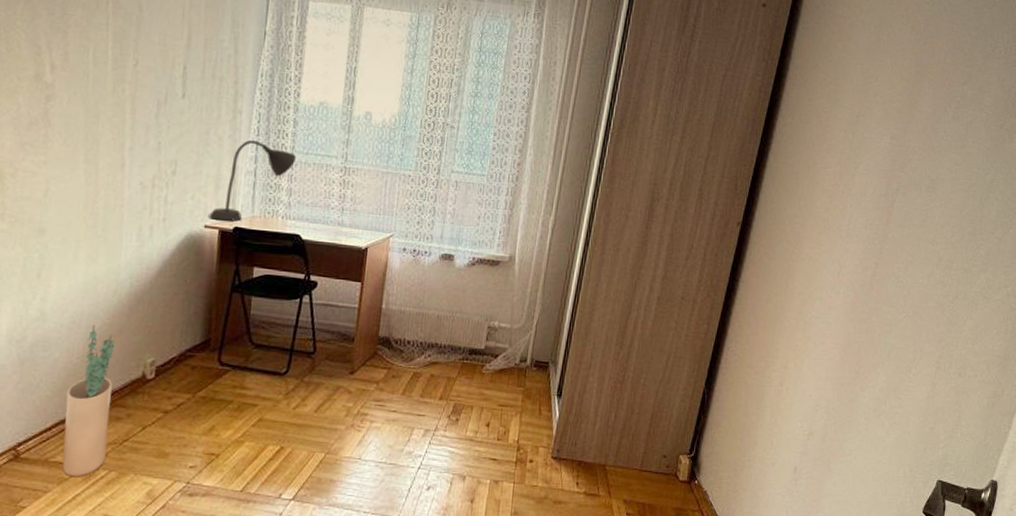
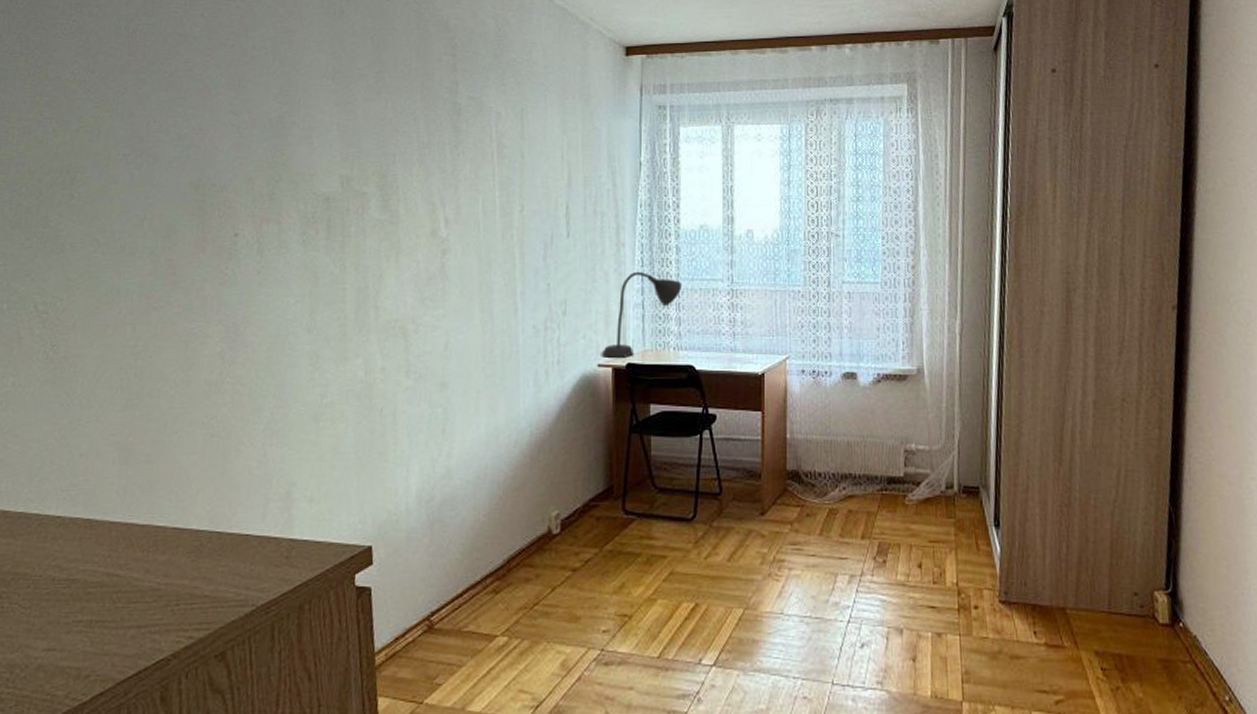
vase: present [62,325,115,478] -> none [475,479,520,649]

